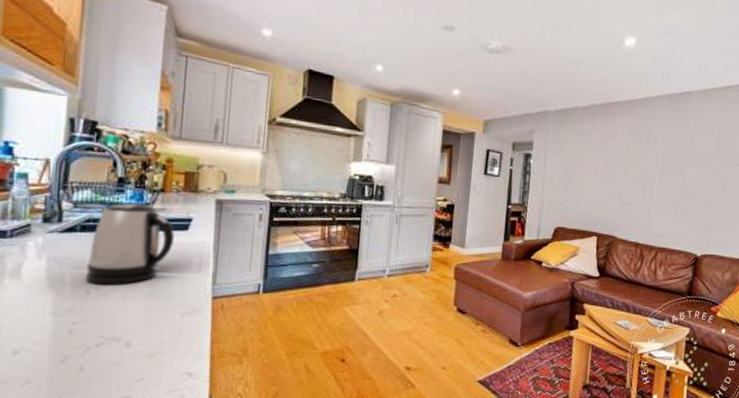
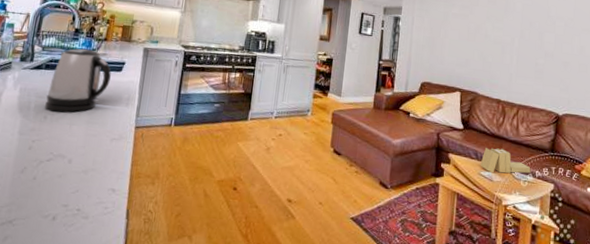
books: none [616,294,668,322] -> present [480,147,531,174]

